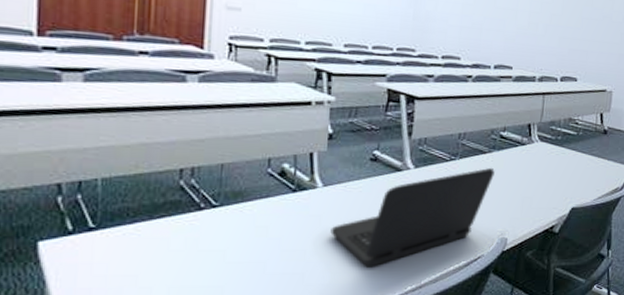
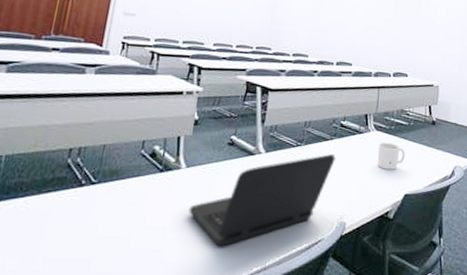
mug: none [541,153,573,183] -> present [377,142,406,170]

